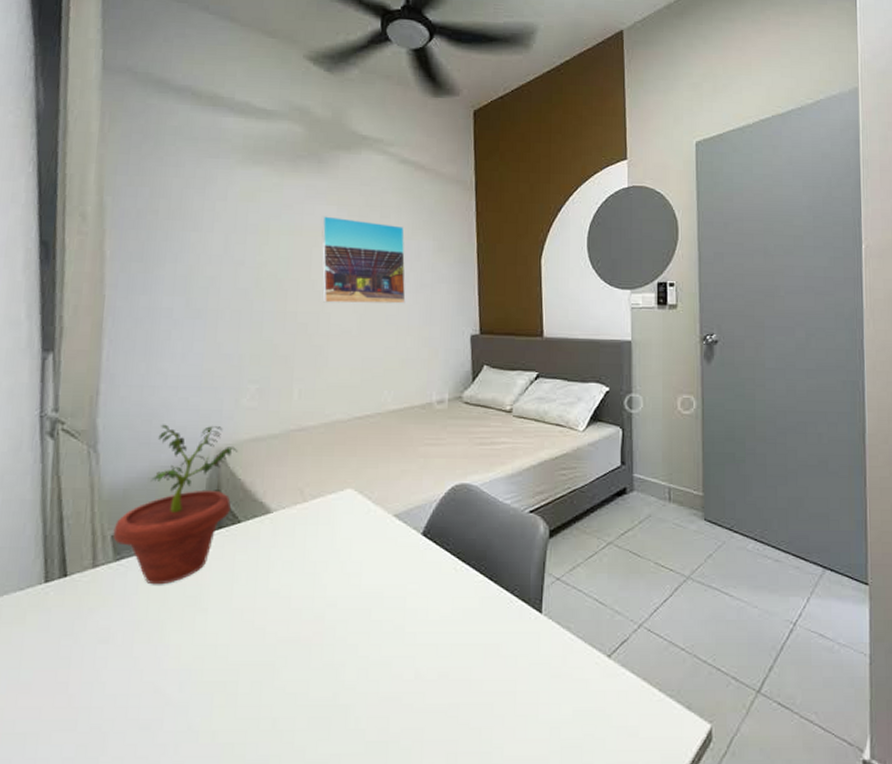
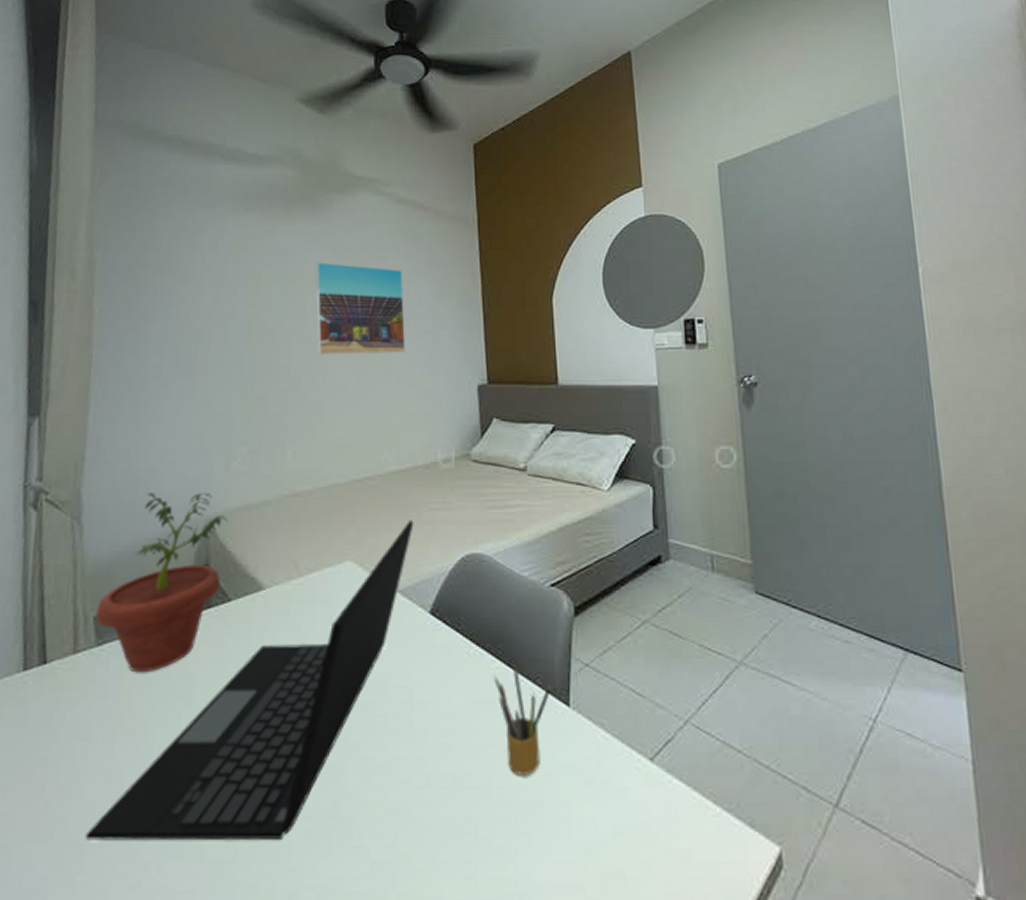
laptop: none [107,454,410,728] -> present [84,520,414,841]
pencil box: none [477,580,527,670] -> present [494,667,552,775]

